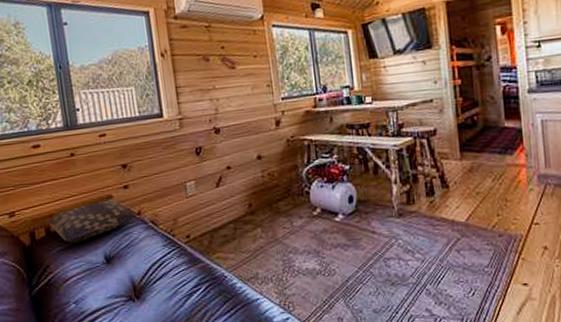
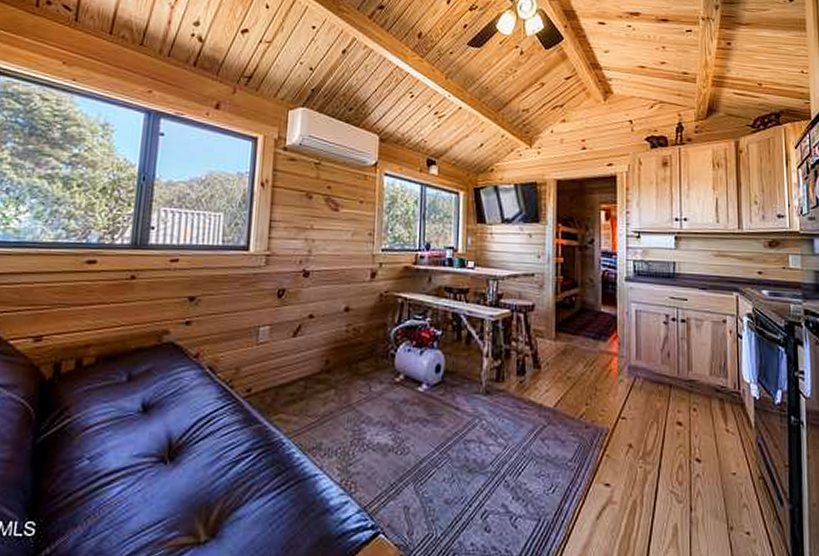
cushion: present [48,200,137,243] -> none [81,335,194,383]

